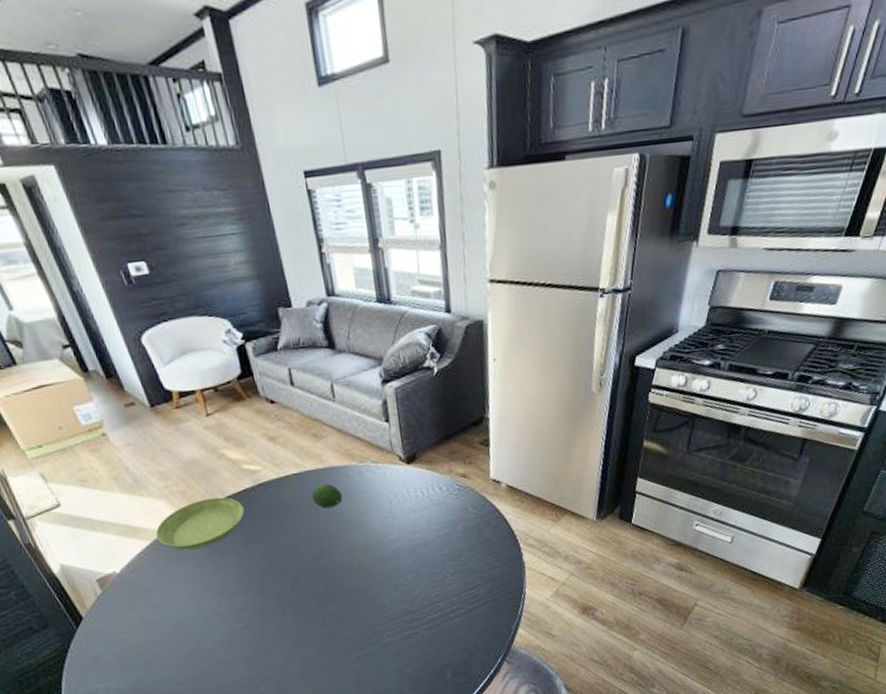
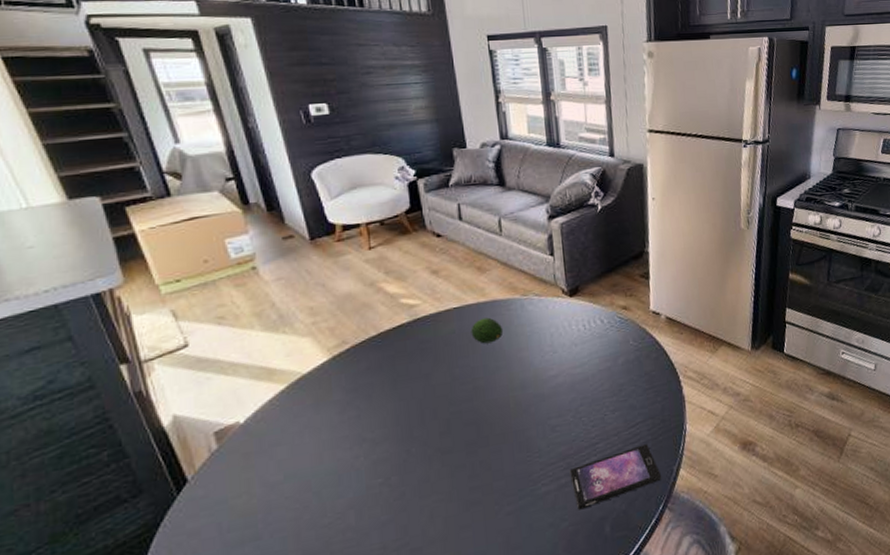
saucer: present [155,497,245,550] -> none [294,333,398,394]
smartphone: none [412,605,501,658] -> present [569,444,662,510]

